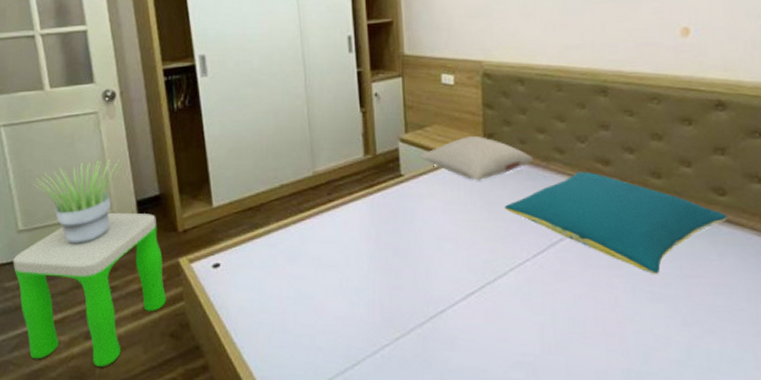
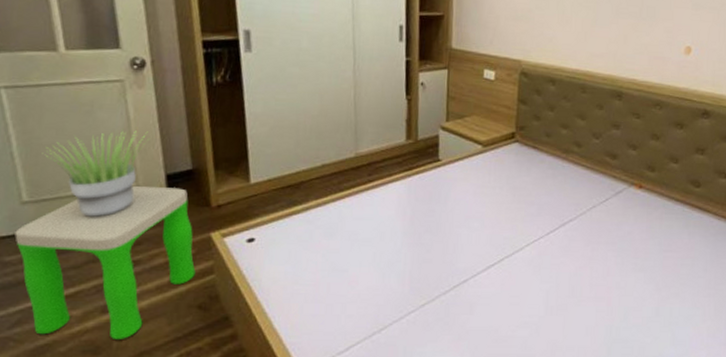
pillow: present [419,137,534,181] -> none [457,128,556,168]
pillow: present [504,171,727,274] -> none [527,163,699,249]

